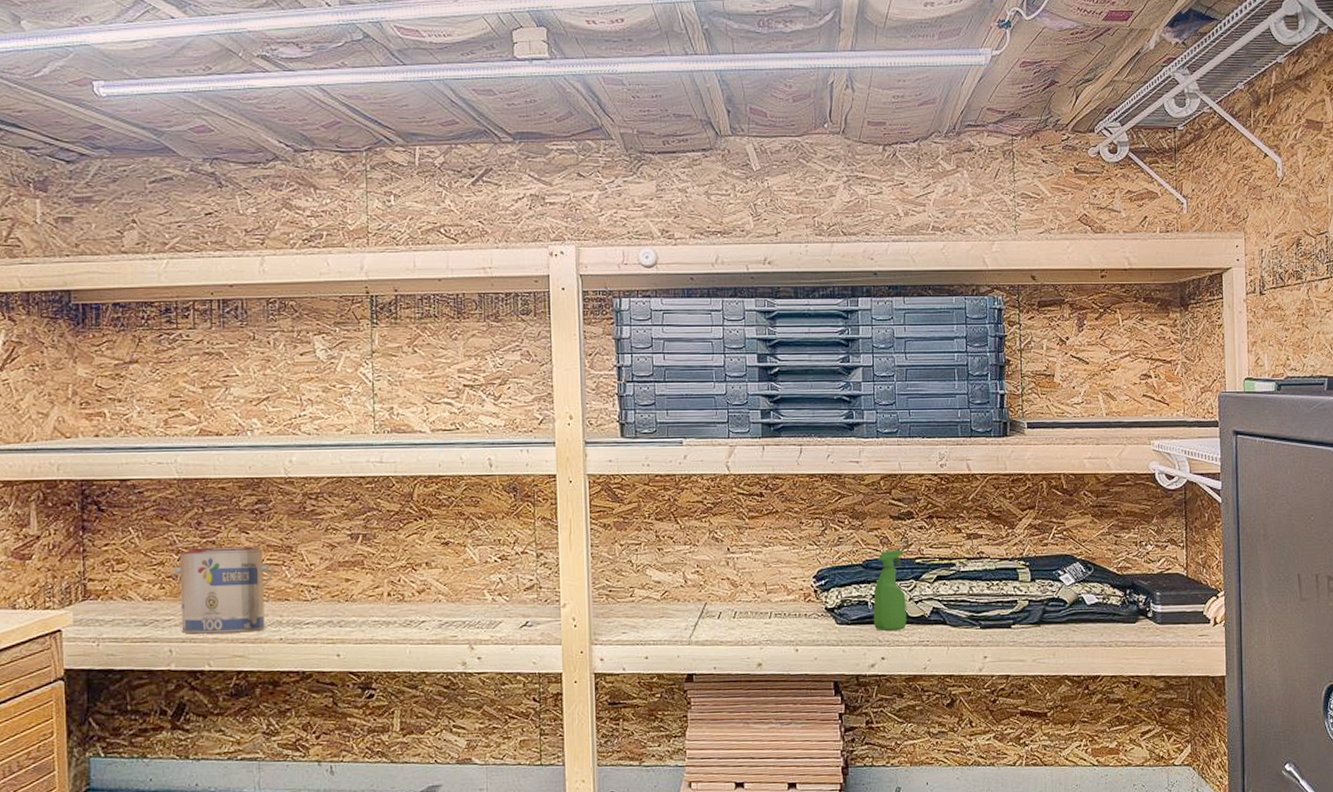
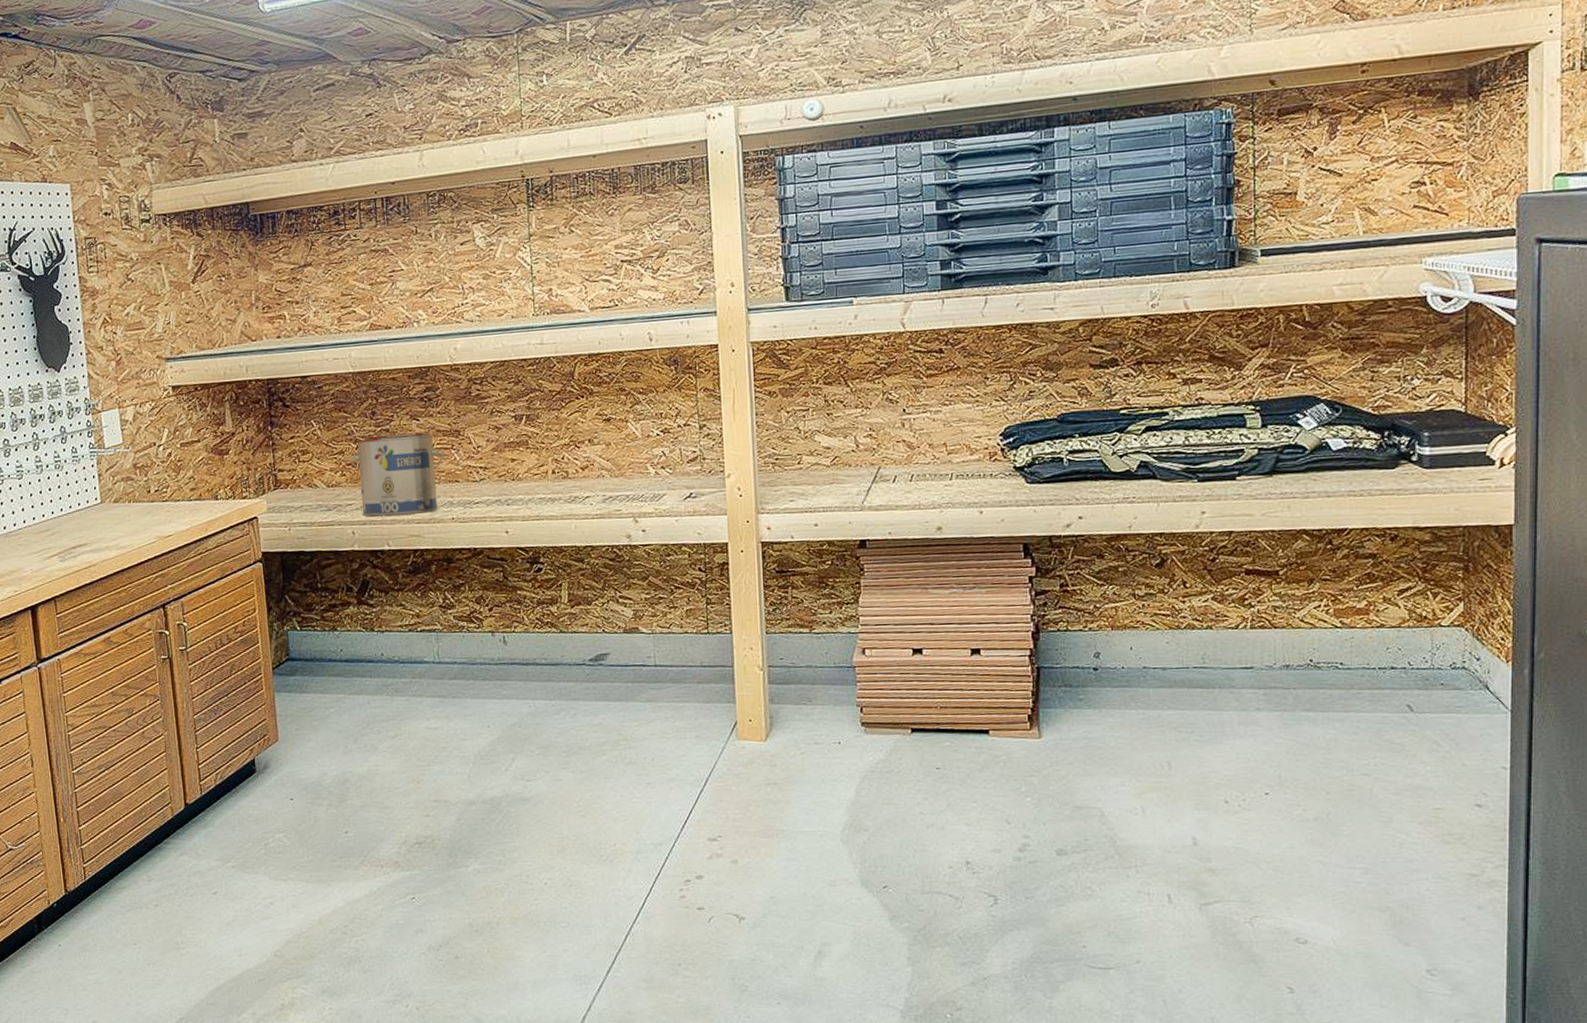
spray bottle: present [873,549,907,631] -> none [1070,400,1109,488]

